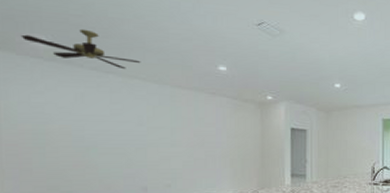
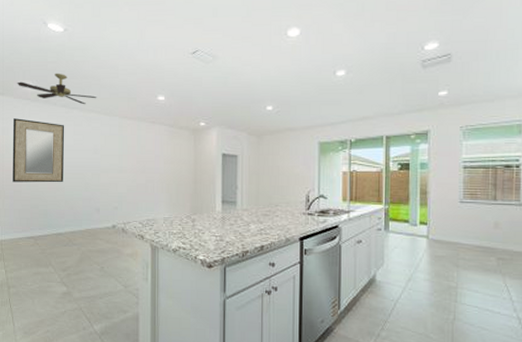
home mirror: none [15,80,97,159] -> present [12,118,65,183]

